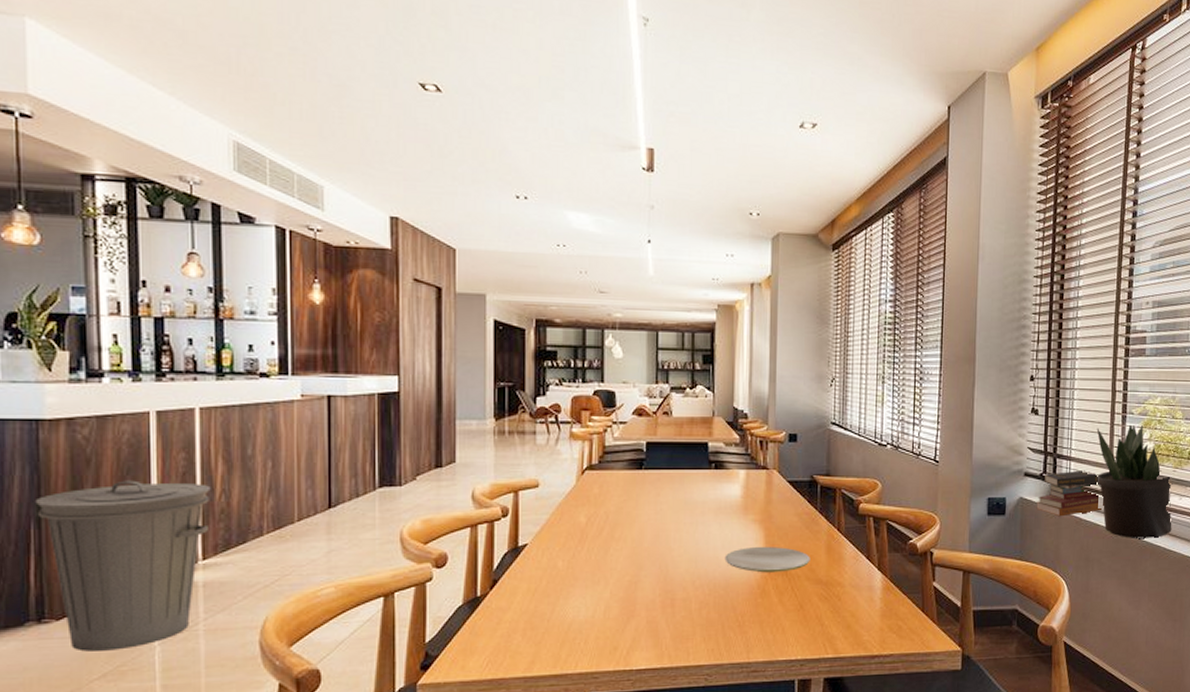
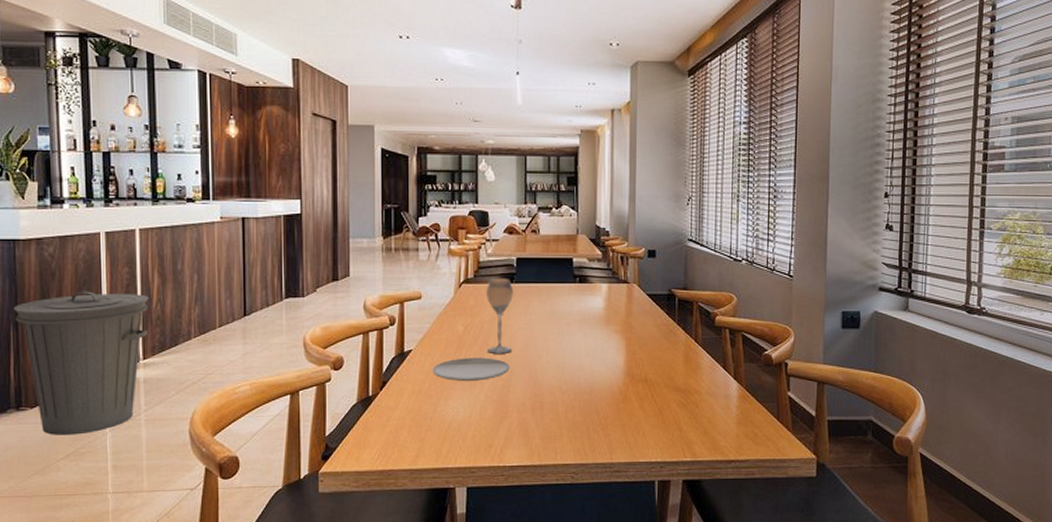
plate: none [551,551,638,577] -> present [433,358,510,381]
wineglass: none [611,463,642,547] -> present [485,277,513,354]
plate: present [724,547,810,573] -> none [589,356,669,380]
books: present [1036,470,1104,517] -> none [891,285,961,331]
planter: present [1096,424,1173,539] -> none [953,239,1034,354]

